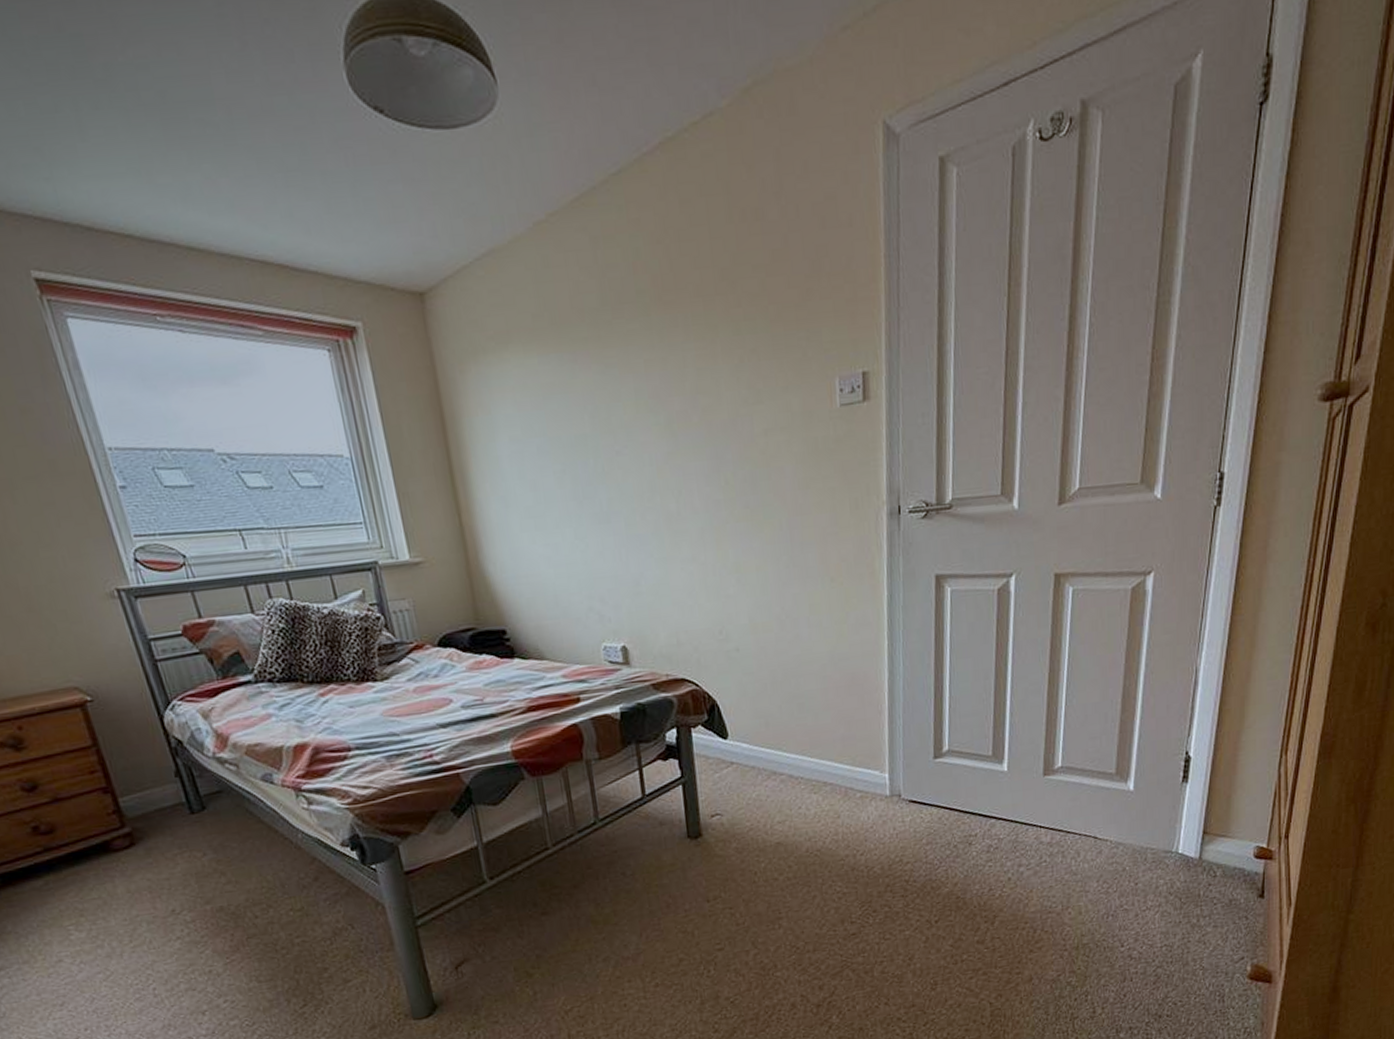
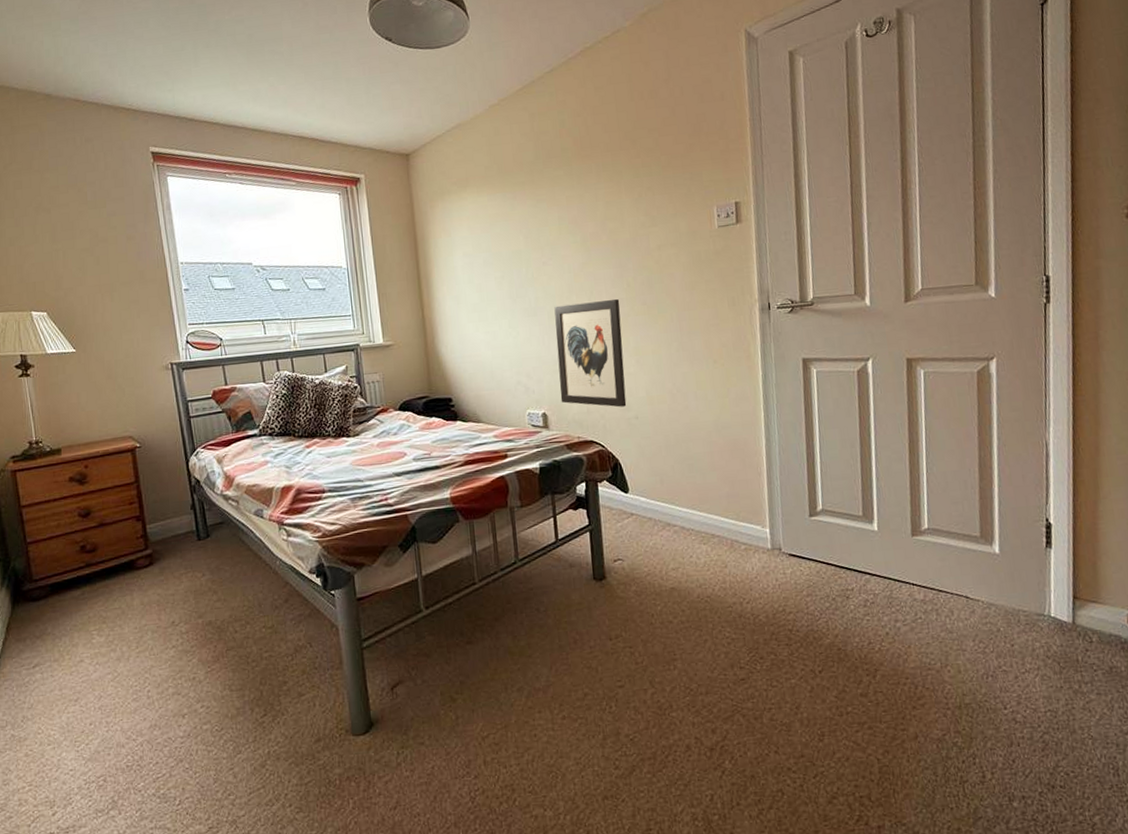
wall art: none [632,500,725,638] -> present [554,298,627,408]

